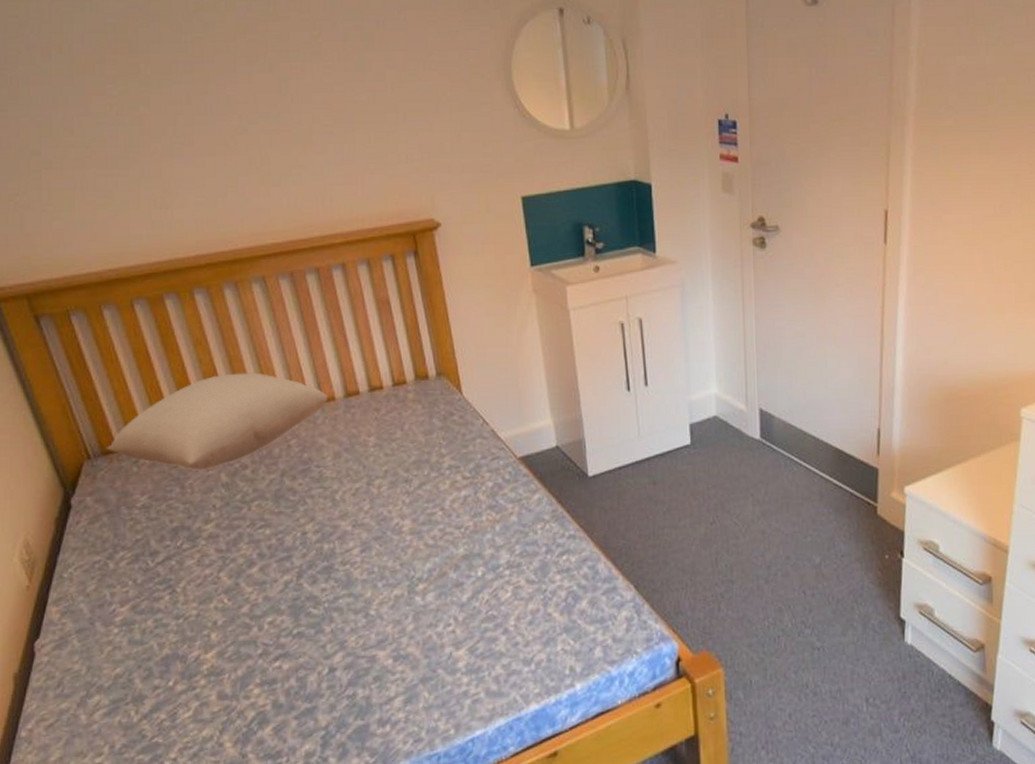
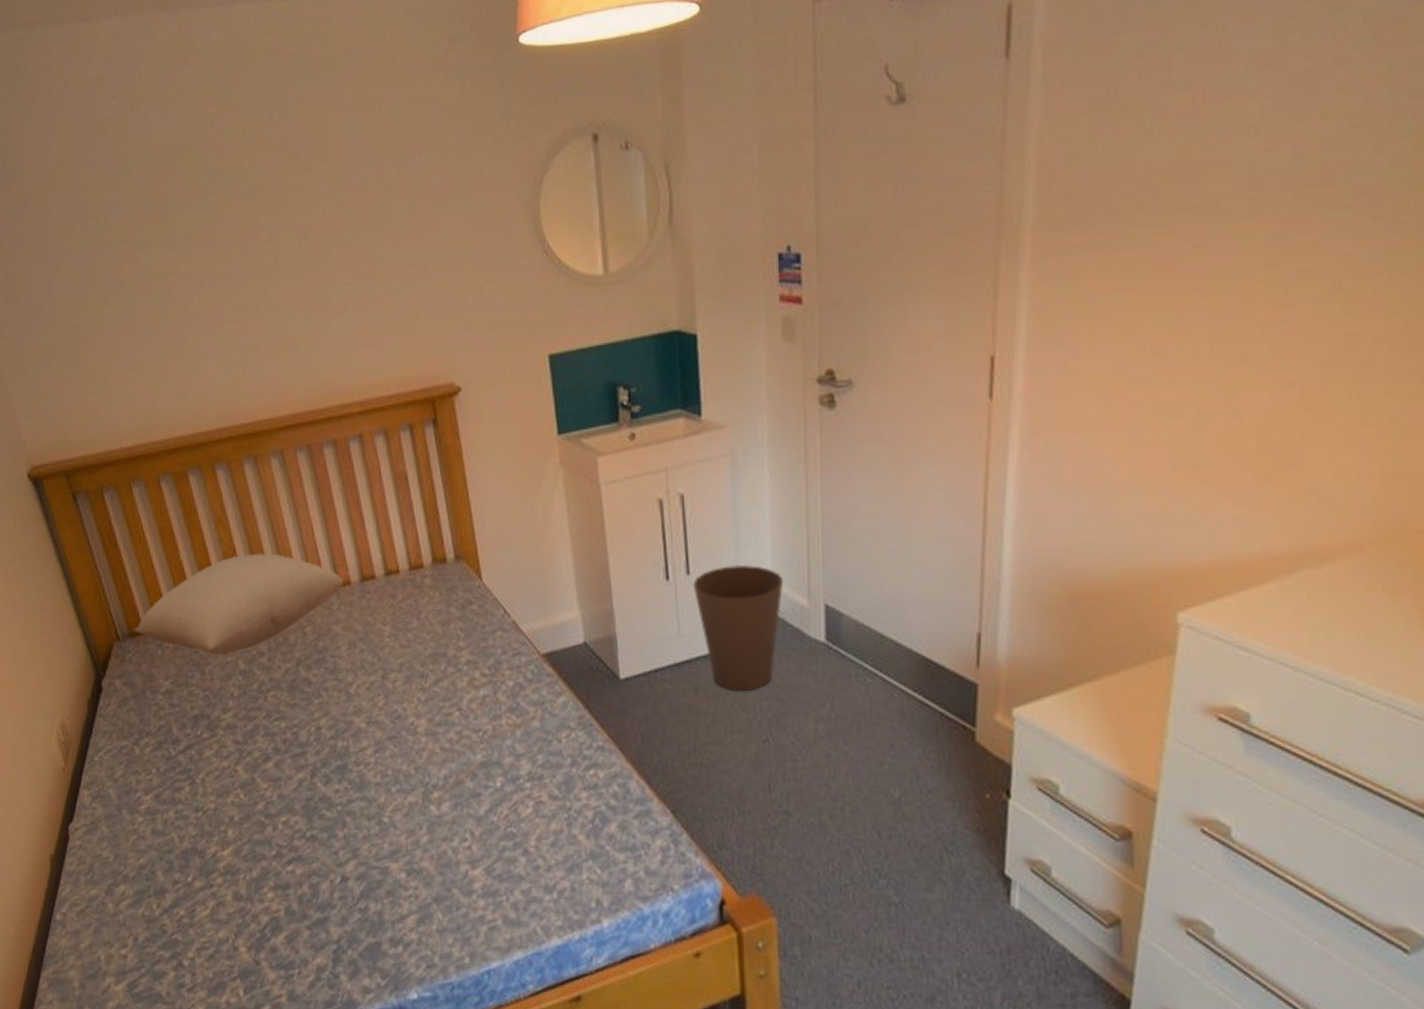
trash bin: none [650,377,726,482] -> present [693,564,784,691]

